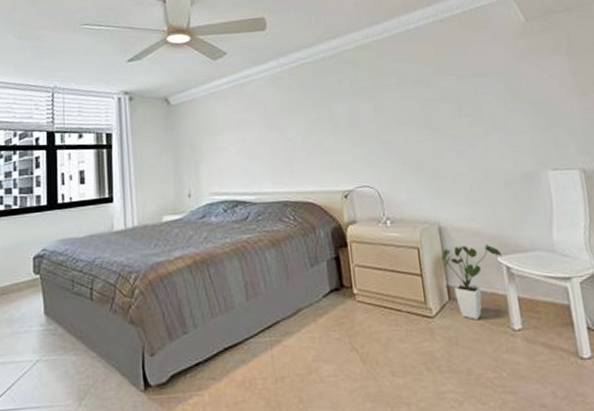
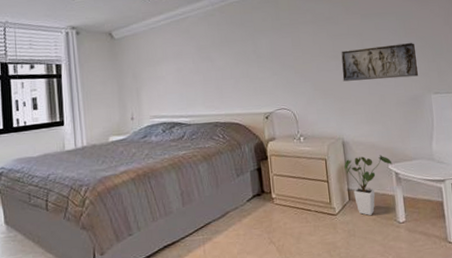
relief sculpture: none [433,109,531,155] -> present [341,43,419,82]

